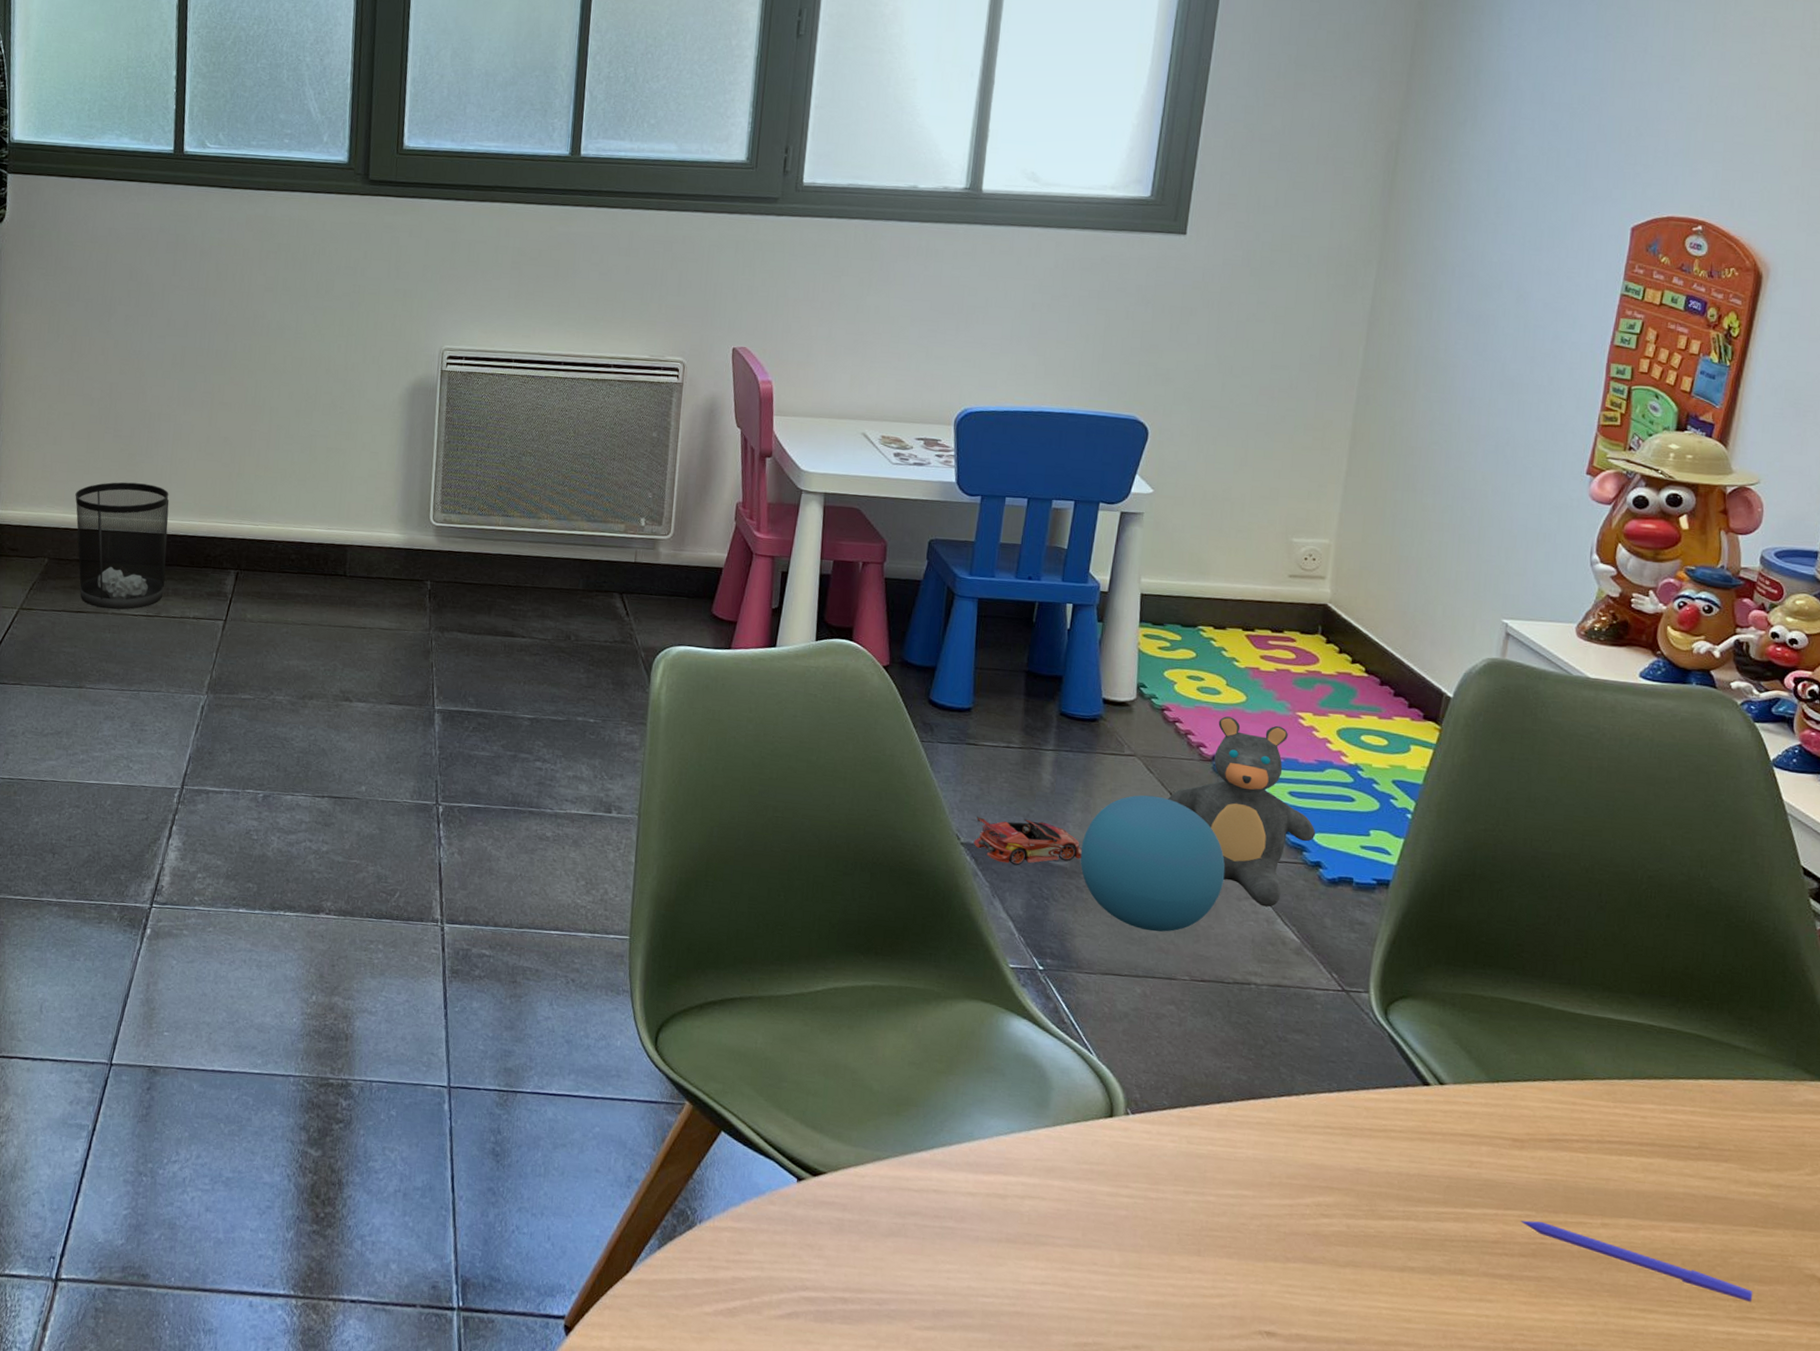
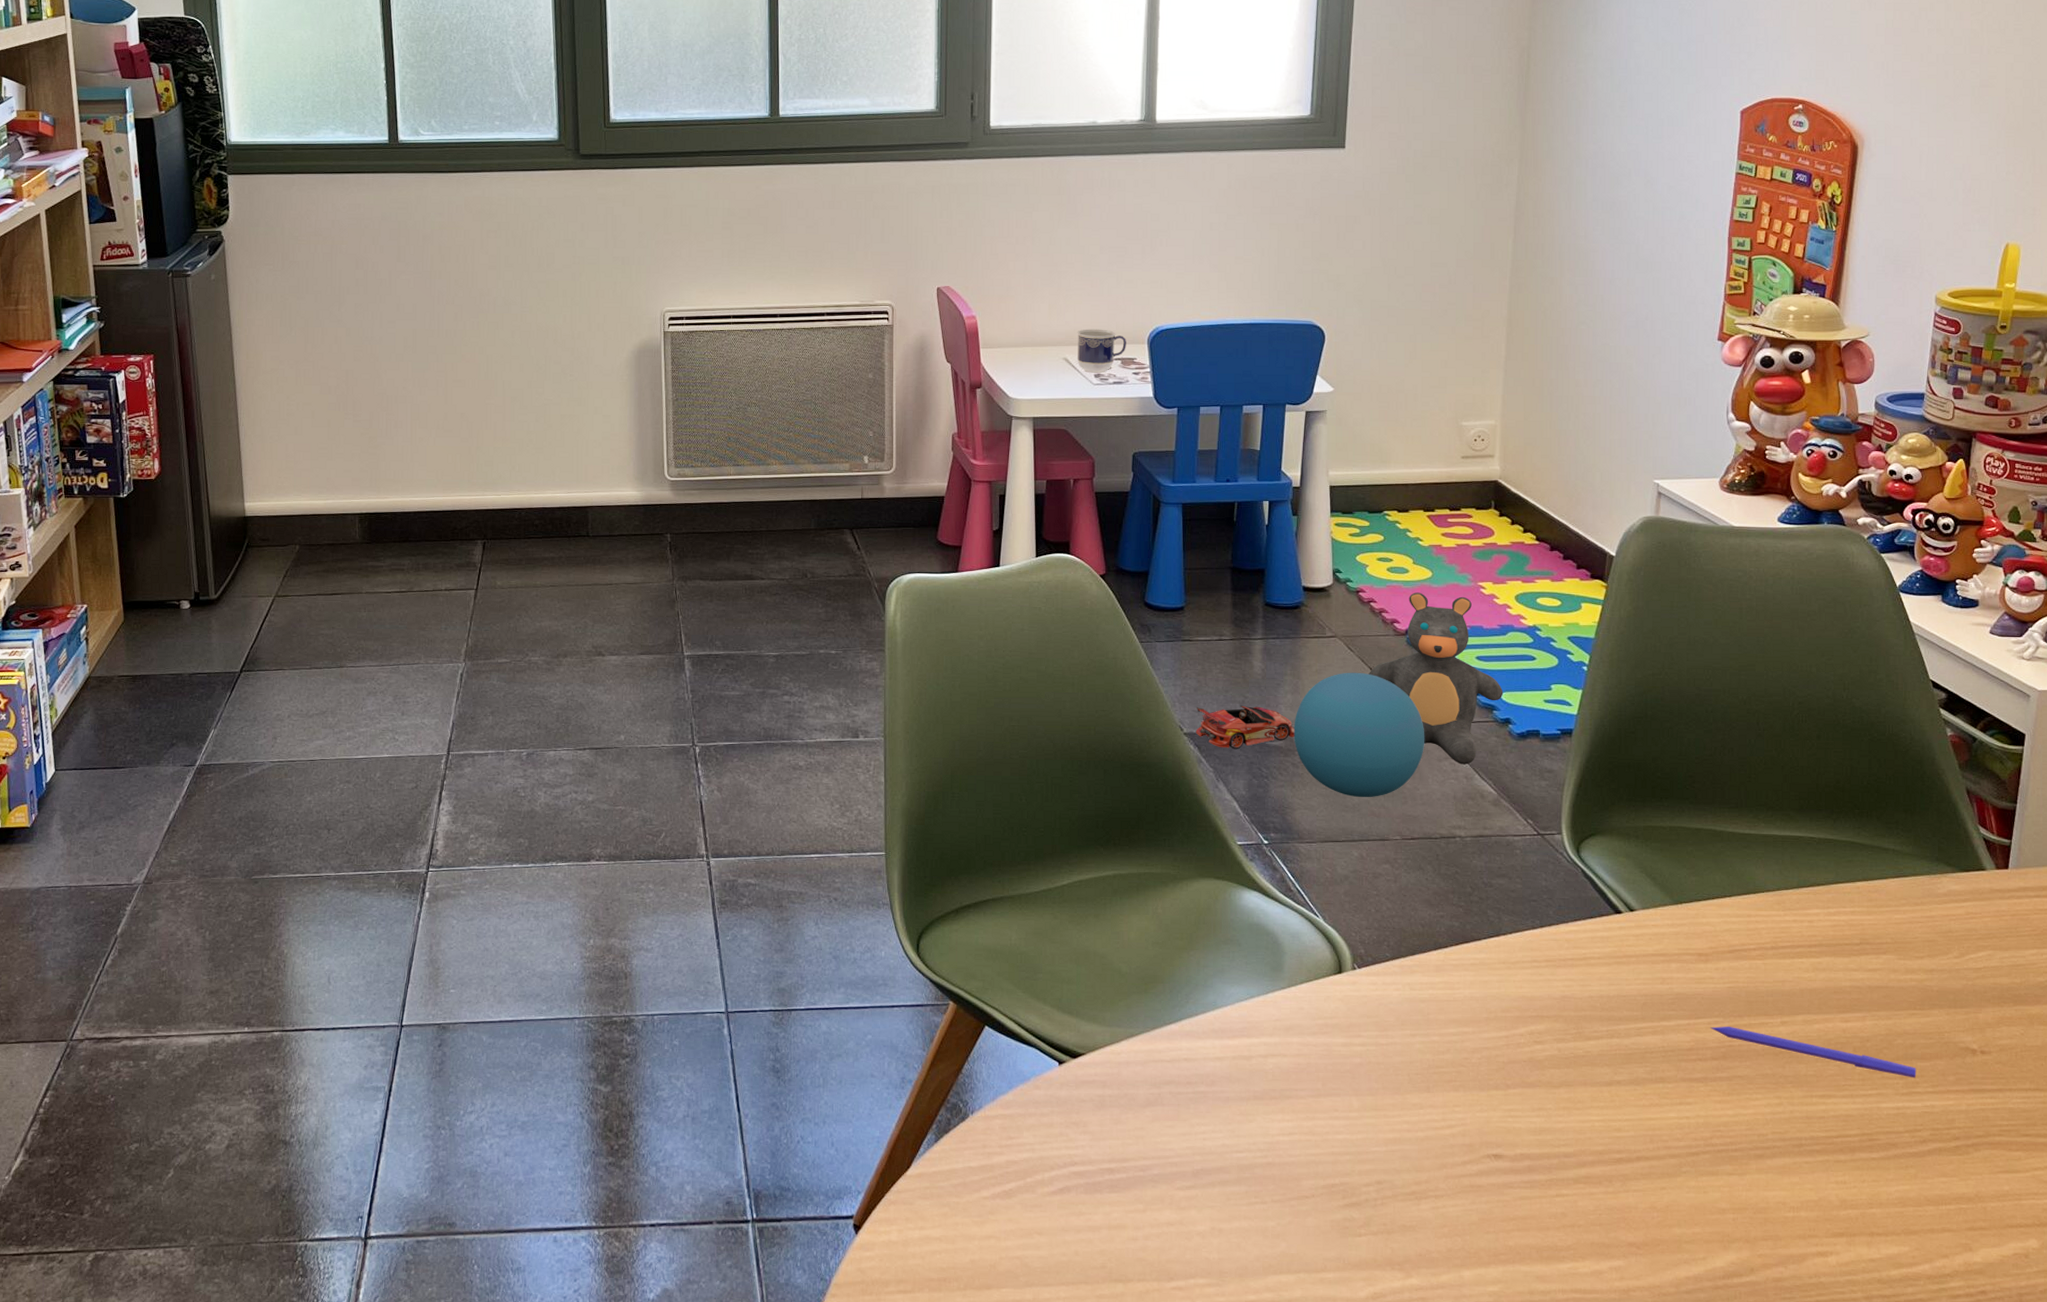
waste bin: present [75,482,170,610] -> none [320,465,415,589]
cup: none [876,404,932,453] -> present [1077,329,1126,373]

